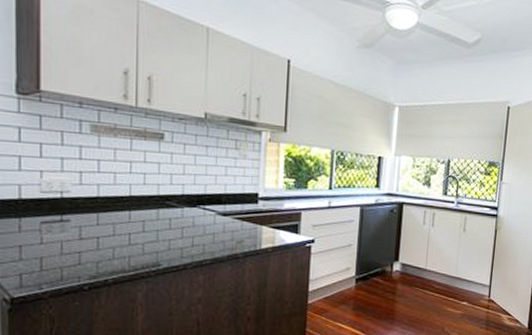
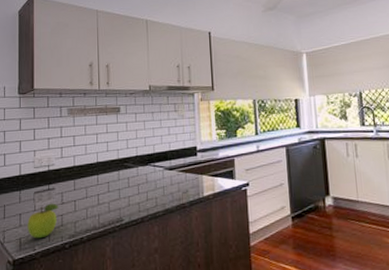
fruit: none [31,237,76,277] -> present [27,203,59,239]

